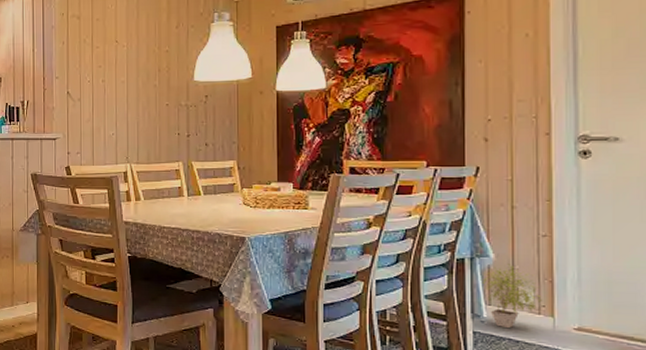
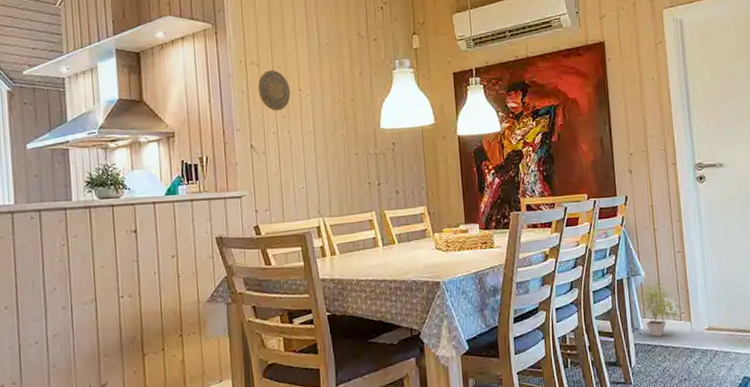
decorative plate: none [77,22,108,61] -> present [257,70,291,111]

